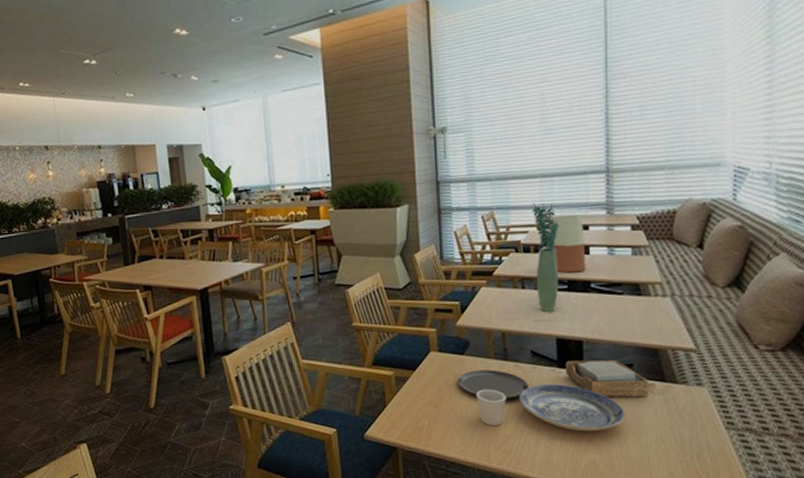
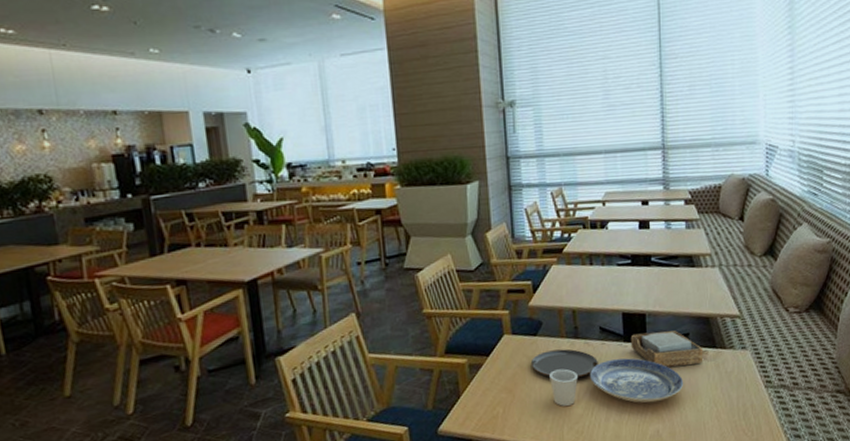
vase: present [532,202,560,313] -> none [597,178,624,288]
vase: present [551,215,586,273] -> none [615,190,647,248]

